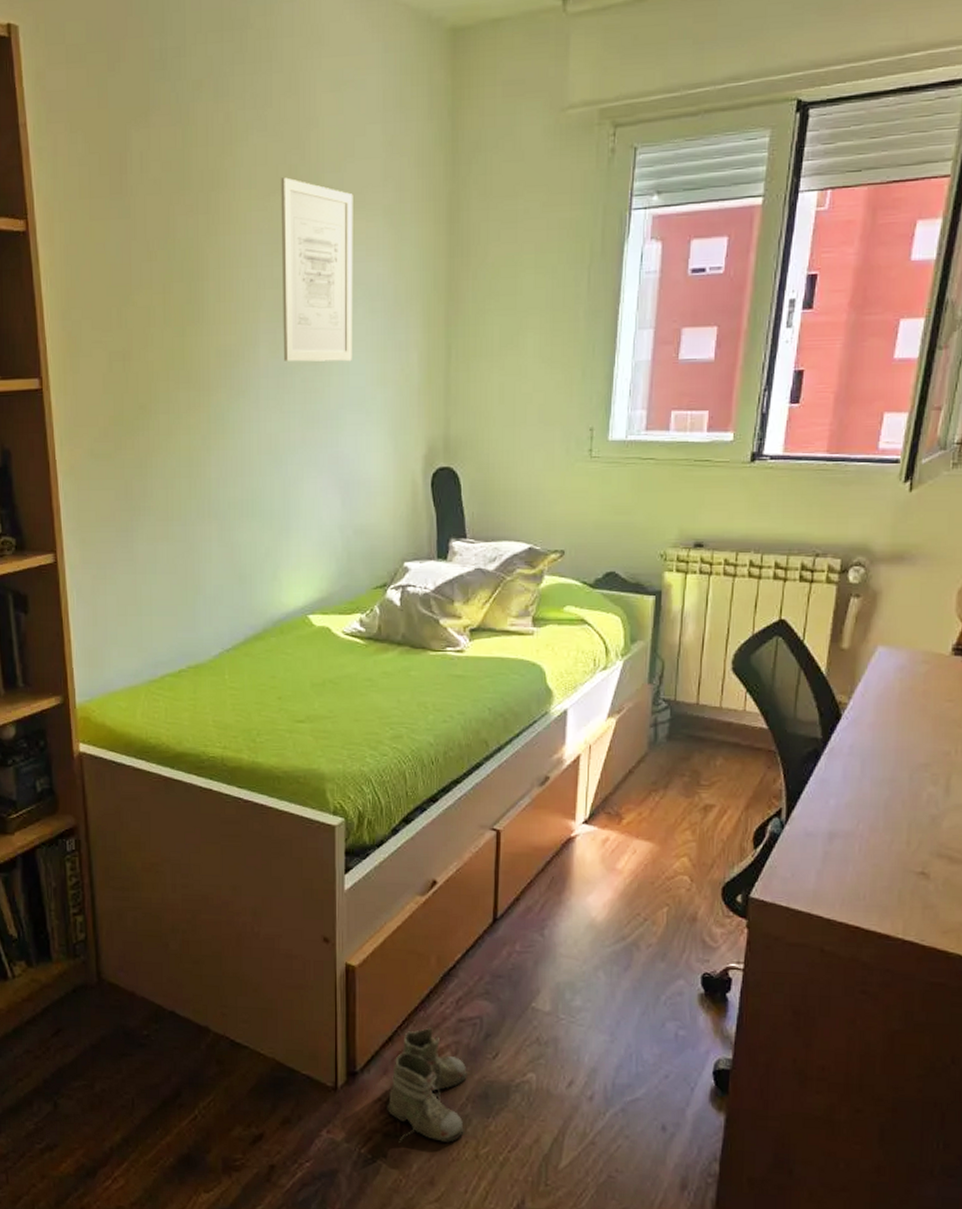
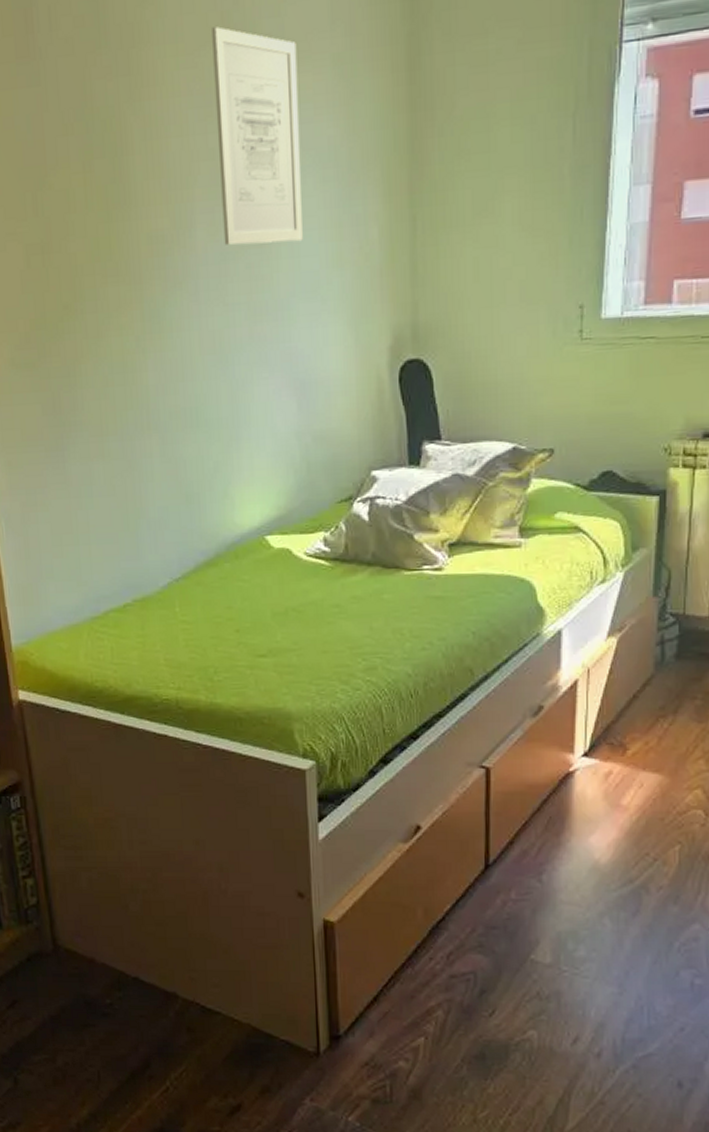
boots: present [387,1027,467,1143] -> none [375,985,462,1109]

